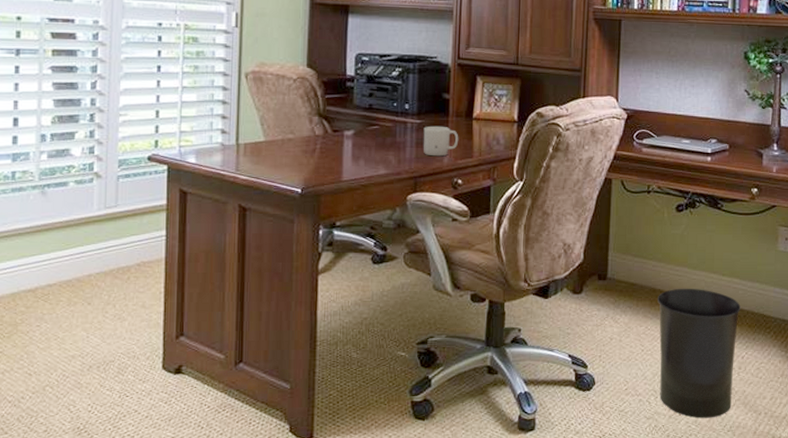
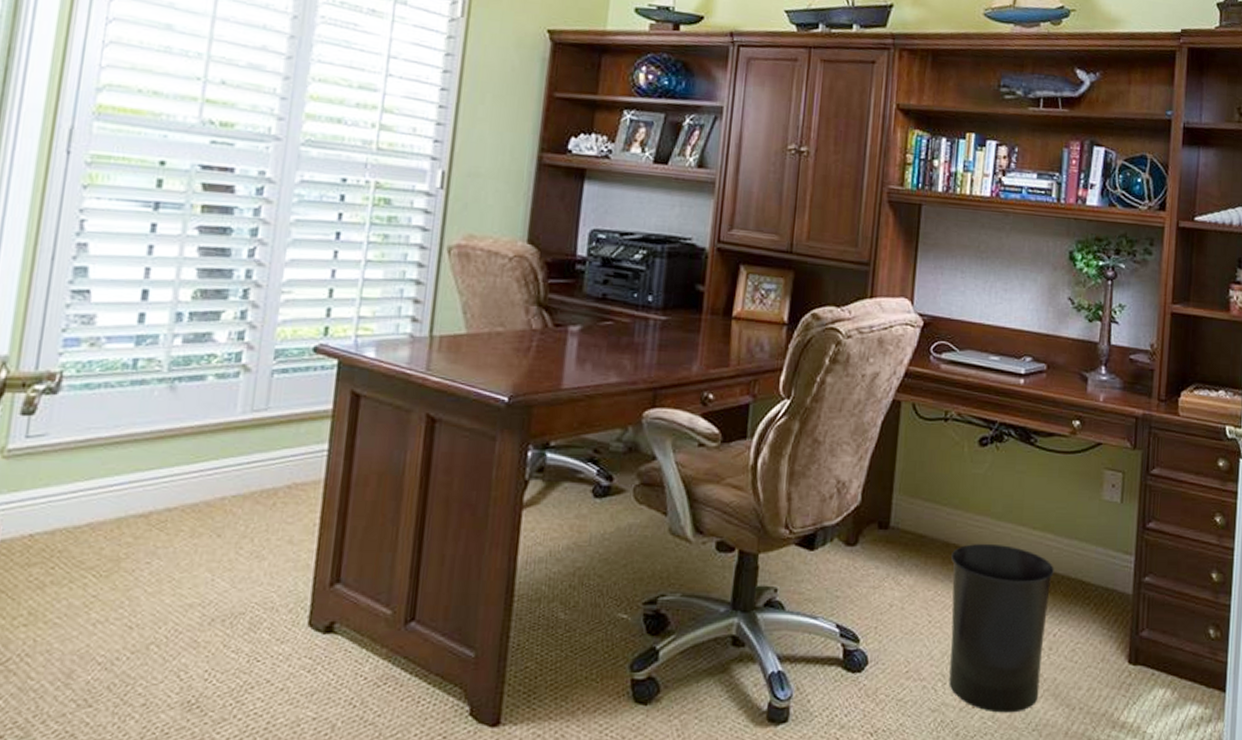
mug: present [423,125,459,157] -> none [667,324,713,364]

